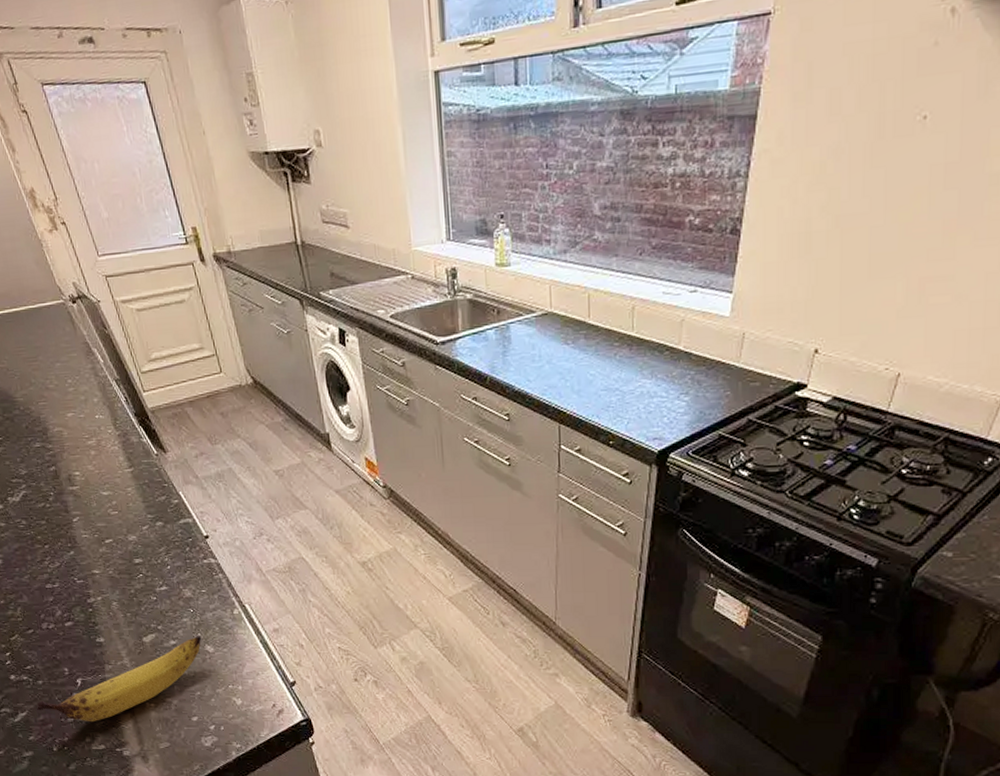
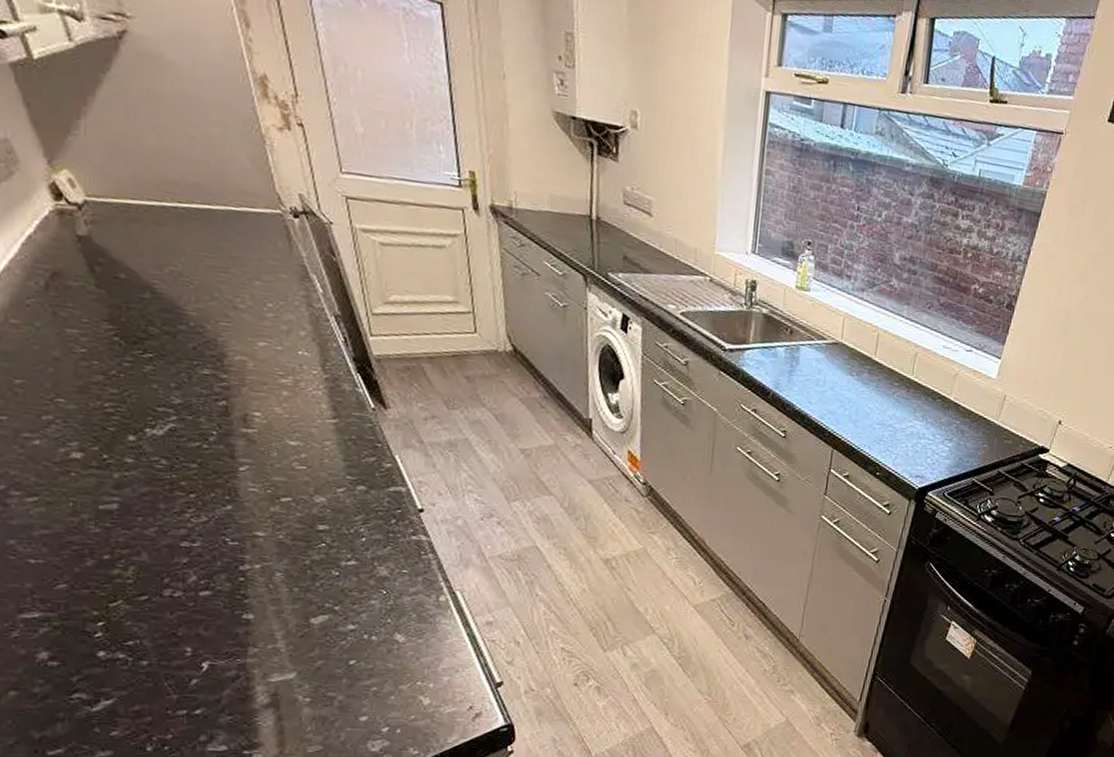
banana: present [36,636,202,721] -> none [130,622,392,716]

